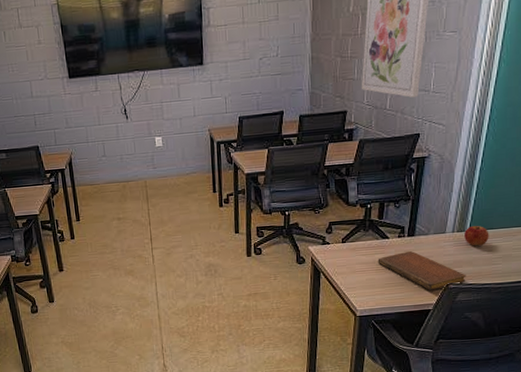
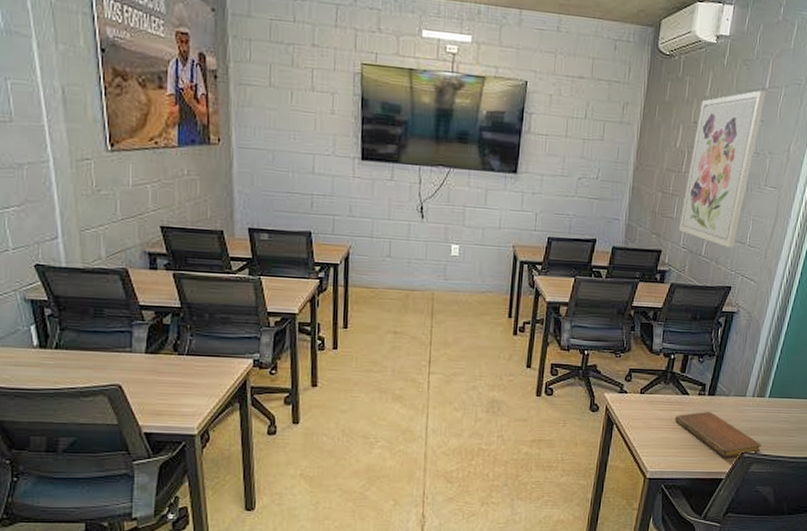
apple: present [464,225,489,246] -> none [763,392,788,415]

